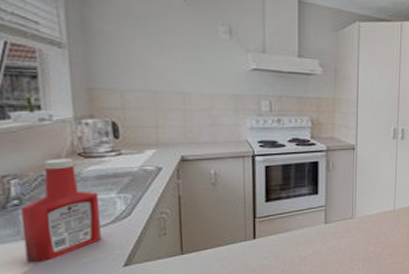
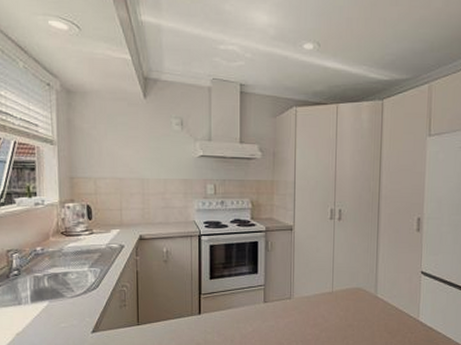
ketchup bottle: present [21,158,101,263] -> none [19,236,76,325]

